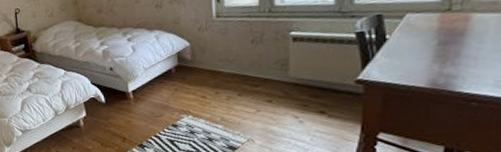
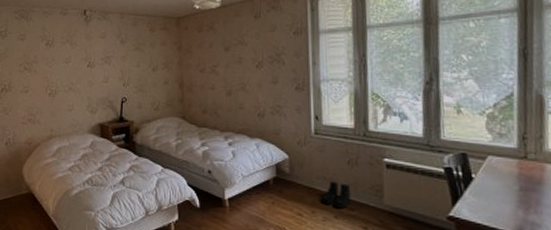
boots: none [225,61,255,87] -> present [321,181,351,209]

